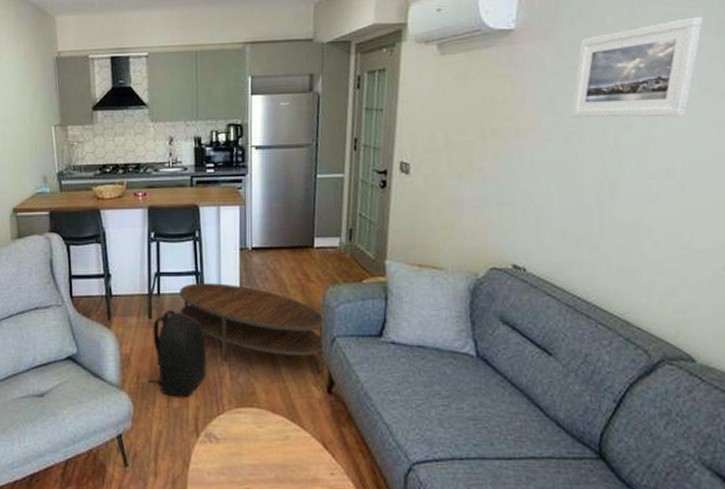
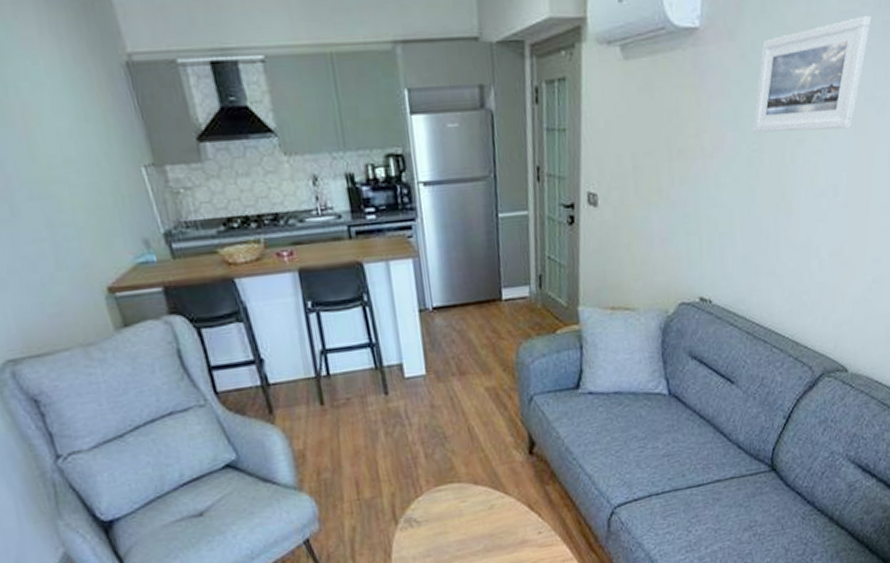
backpack: present [149,310,206,397] -> none [326,392,398,488]
coffee table: present [180,283,325,373] -> none [353,353,523,440]

